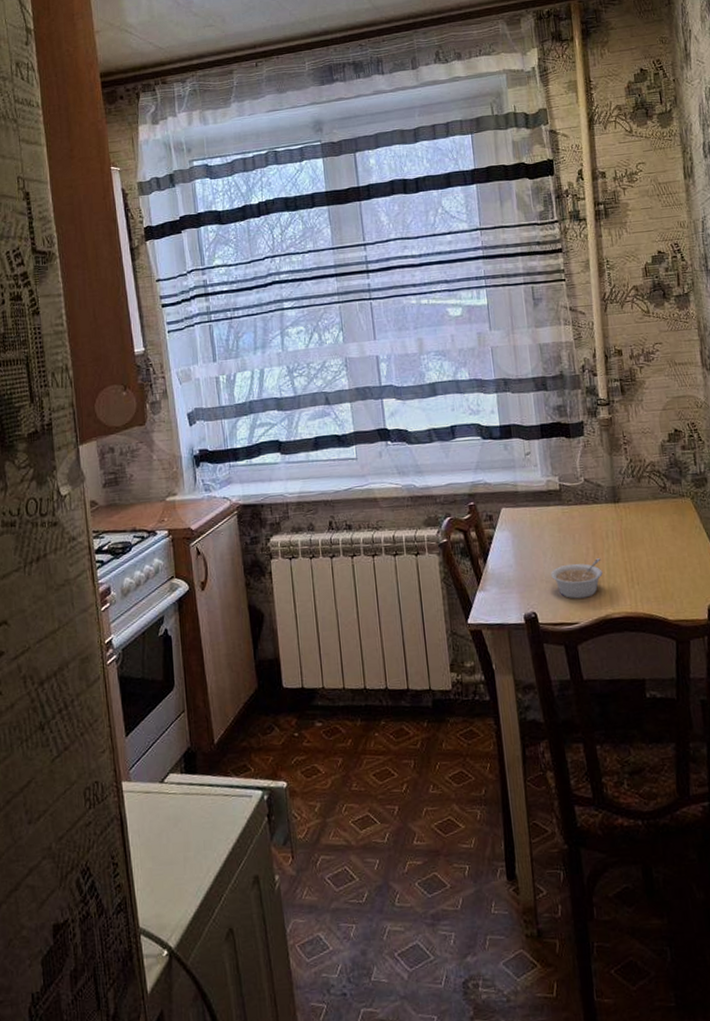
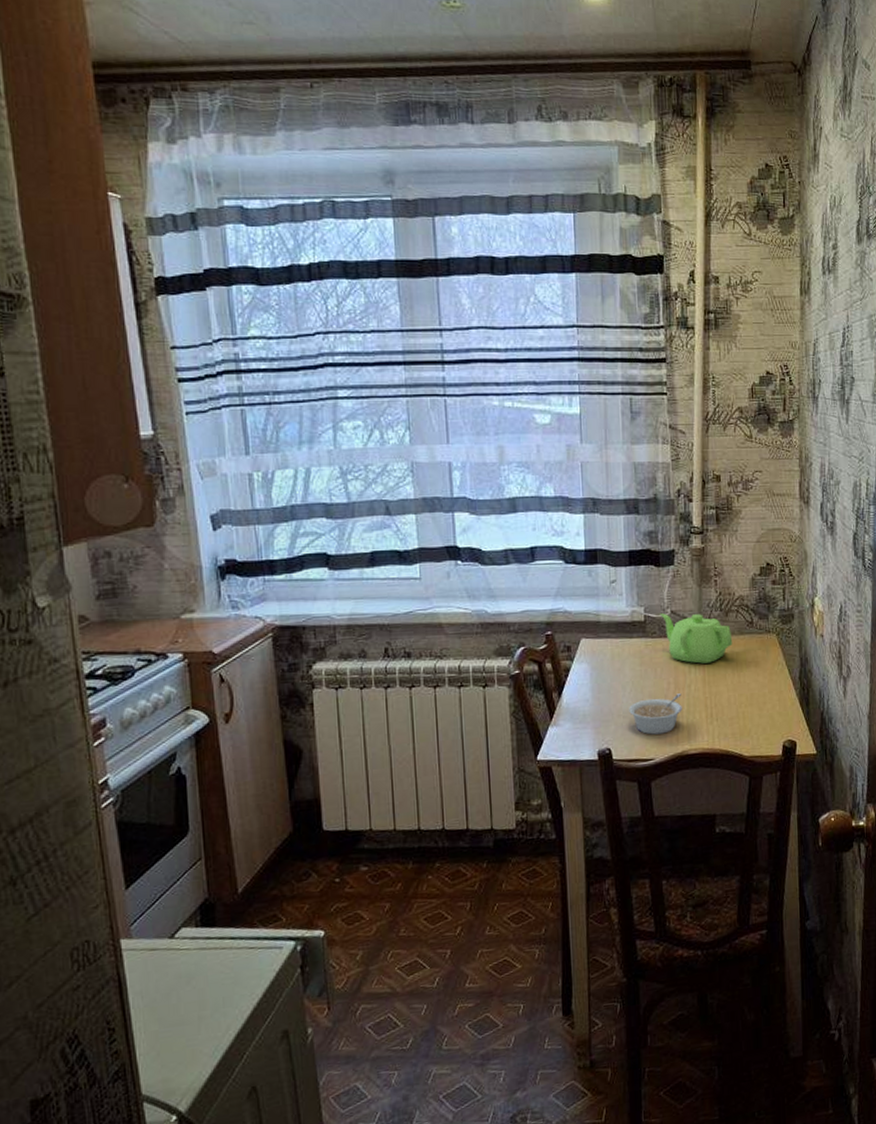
teapot: none [574,481,648,529] -> present [660,613,733,664]

